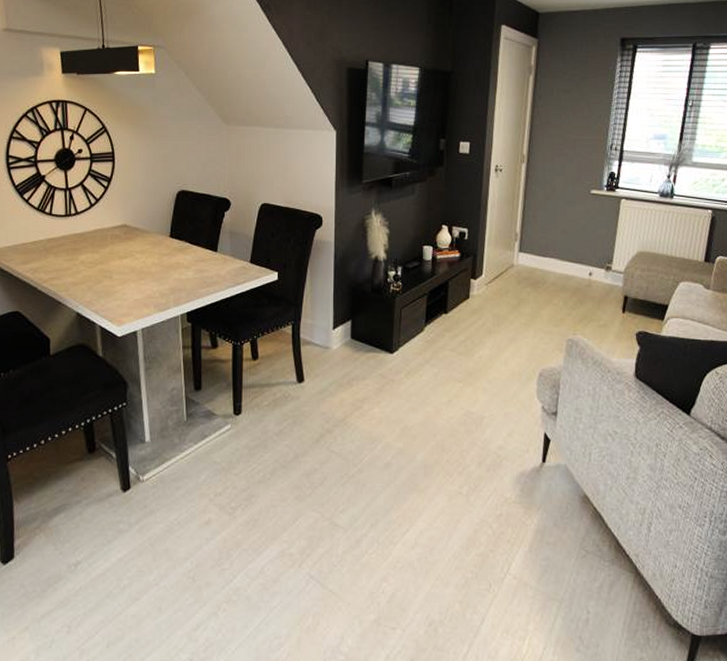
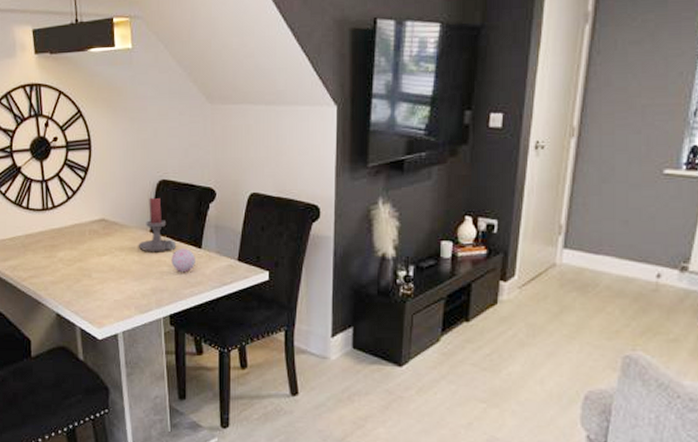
candle holder: none [158,206,193,255] -> present [138,197,176,252]
decorative ball: none [189,252,212,274] -> present [171,248,195,273]

